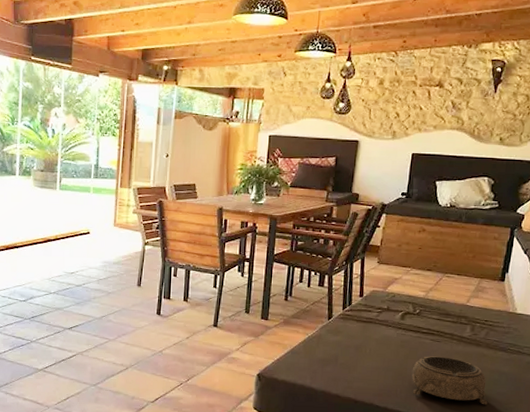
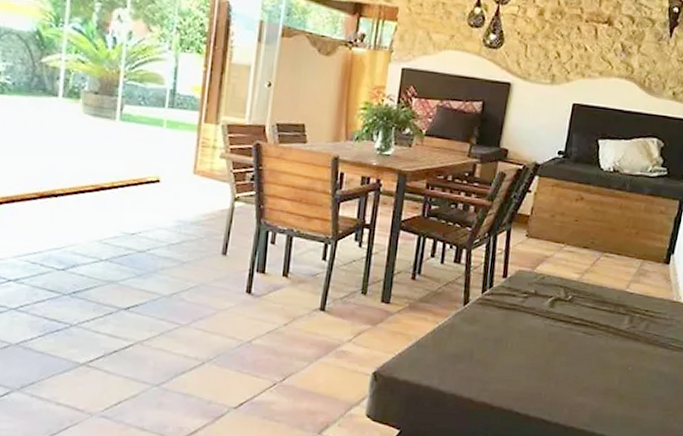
decorative bowl: present [411,356,488,405] -> none [558,352,644,412]

